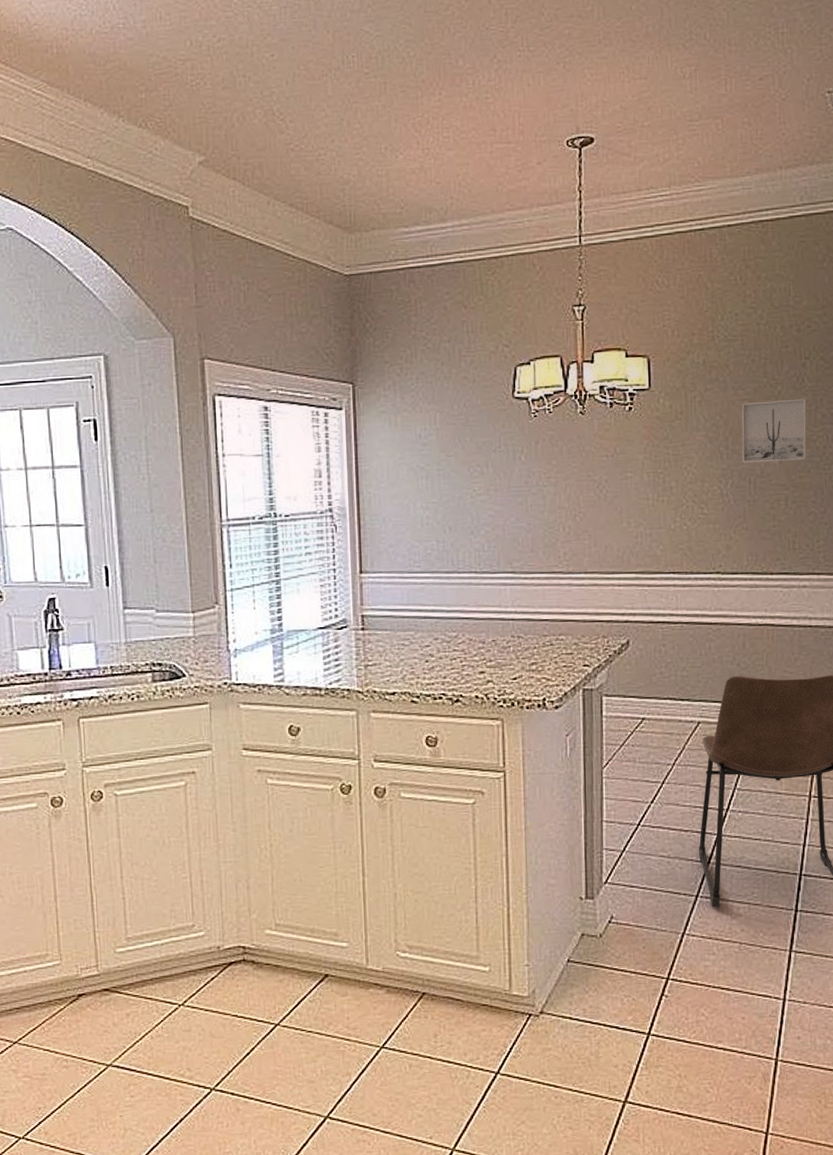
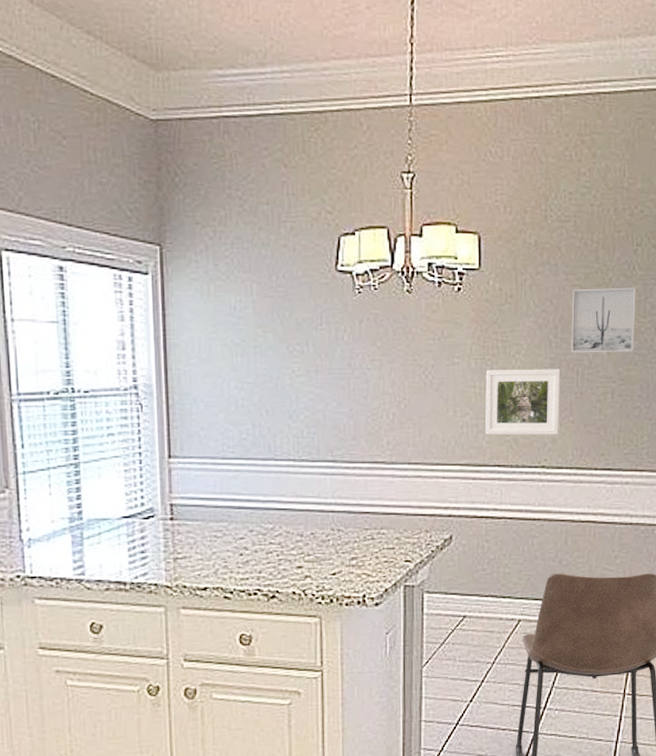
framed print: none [658,479,733,544] -> present [486,369,561,435]

